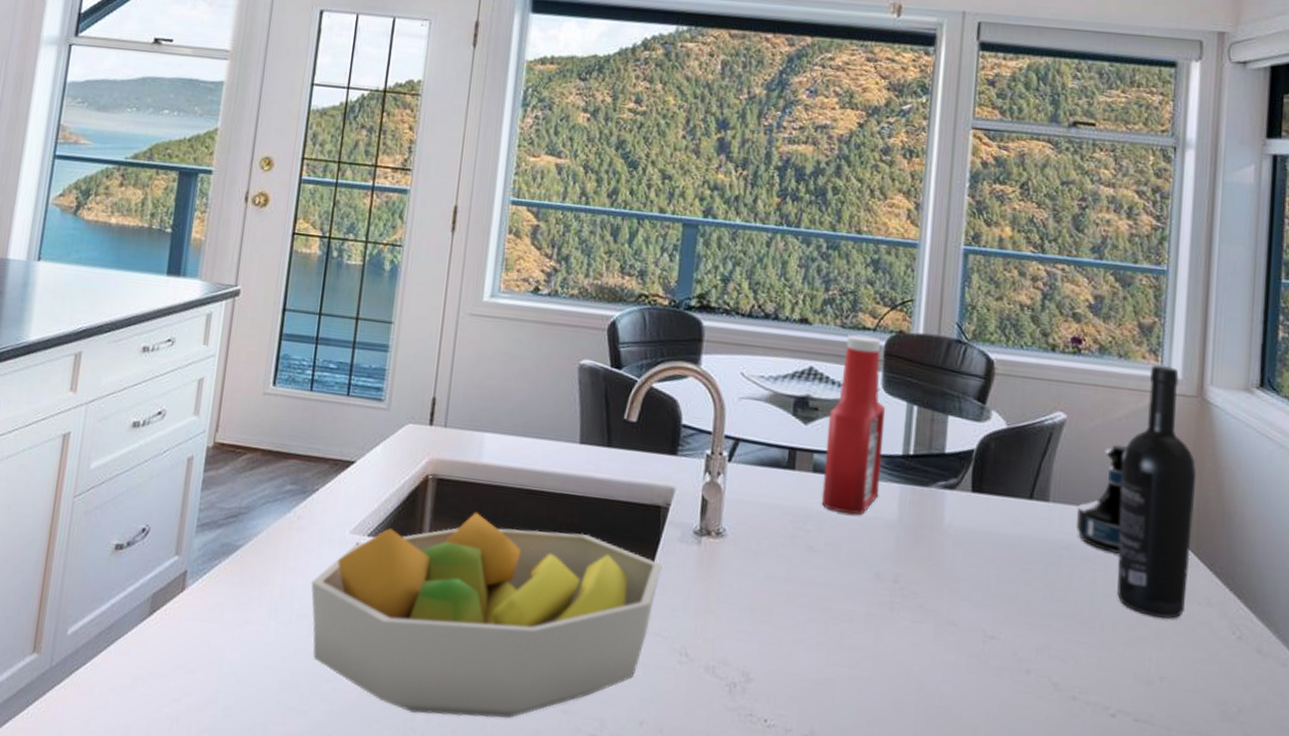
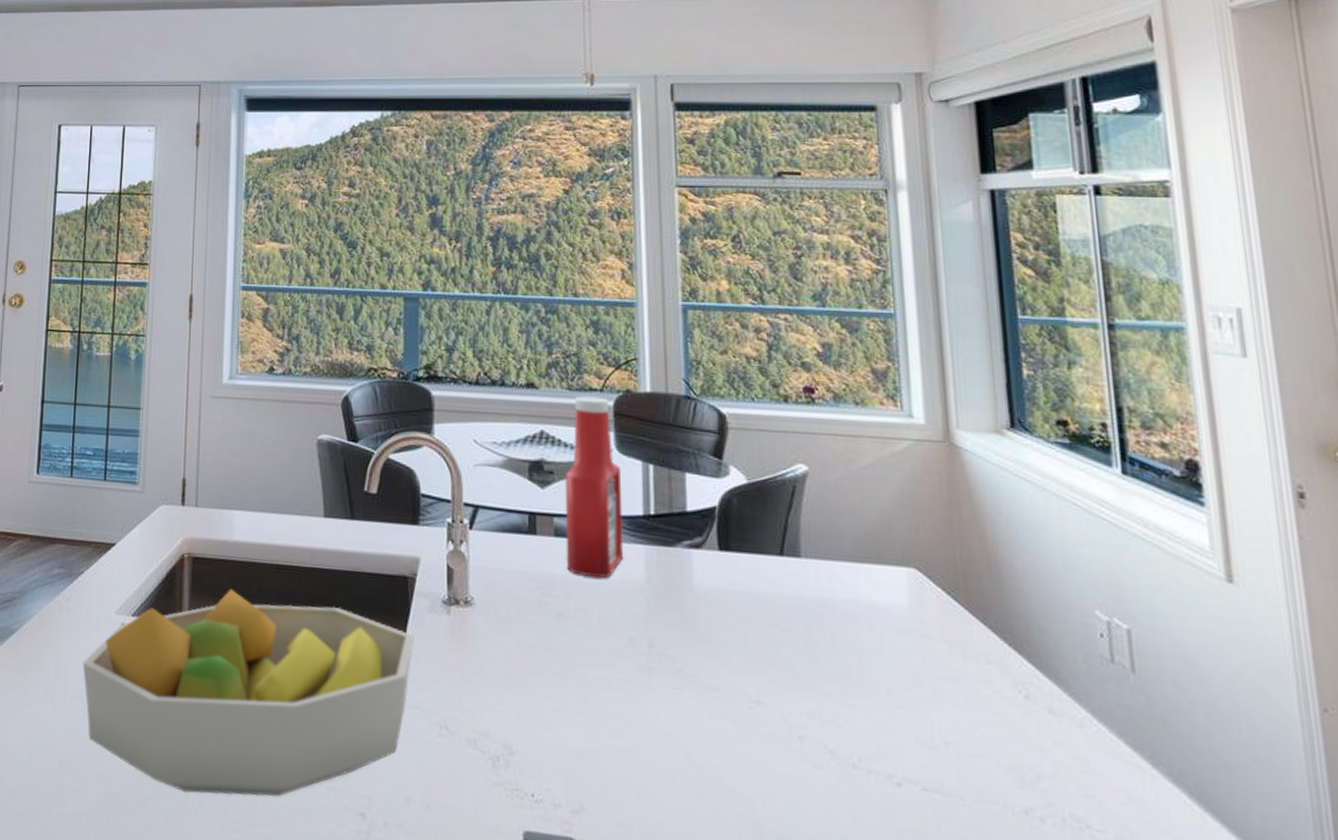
tequila bottle: present [1075,444,1127,554] -> none [831,495,883,610]
wine bottle: present [1117,365,1197,619] -> none [872,411,962,679]

